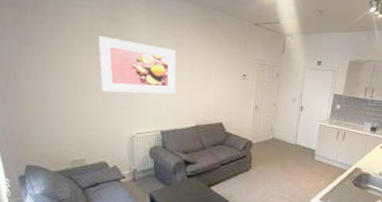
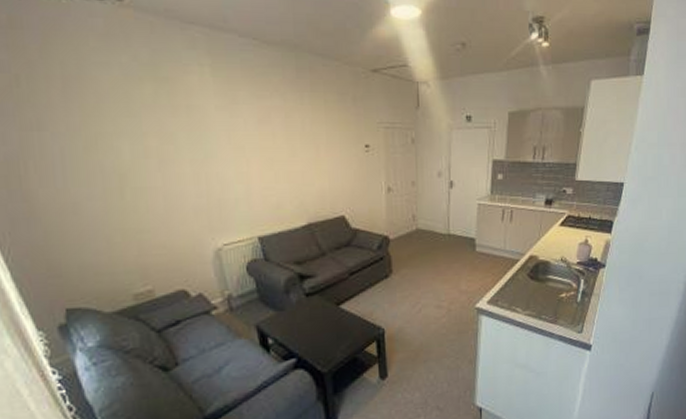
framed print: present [98,36,176,94] -> none [141,107,272,190]

